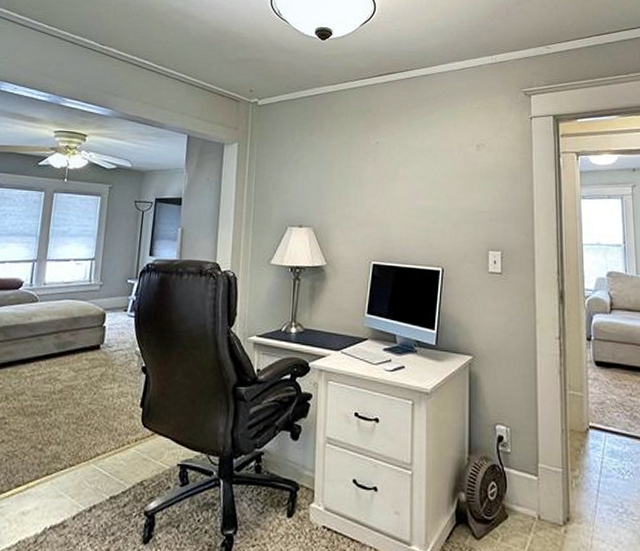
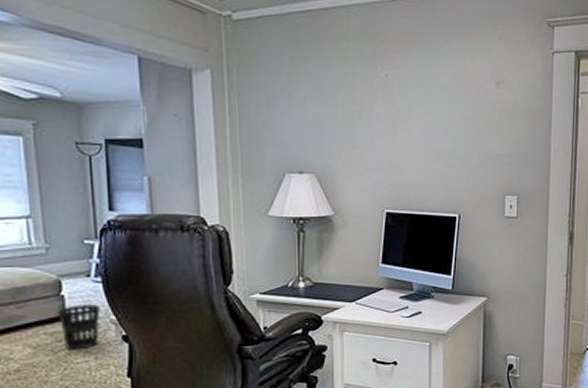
wastebasket: none [98,335,130,377] -> present [57,304,101,350]

